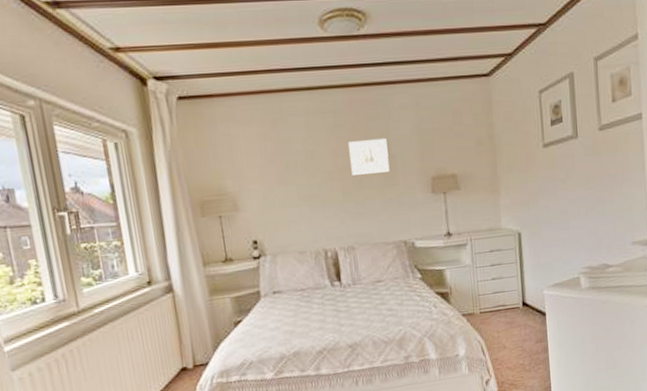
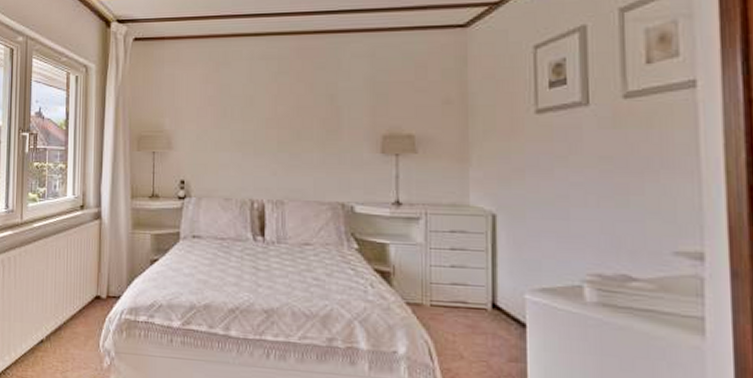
wall art: present [348,139,390,177] -> none [291,89,333,126]

